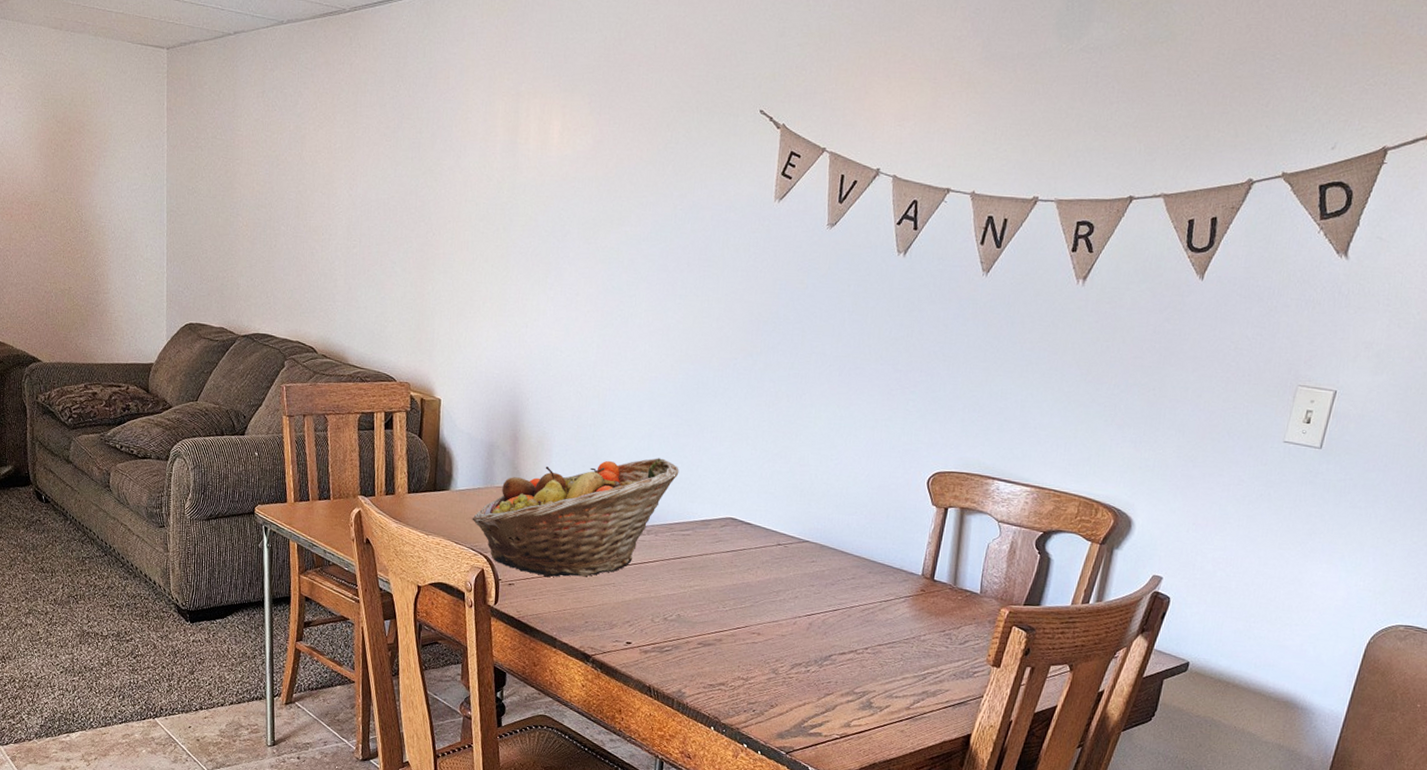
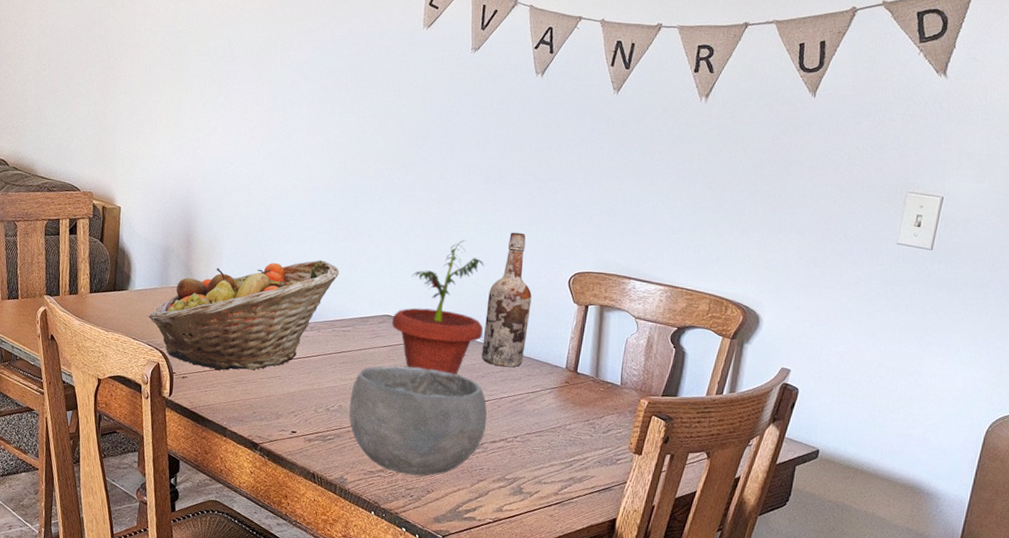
bowl: none [688,572,836,690] -> present [349,366,487,476]
potted plant: none [736,436,836,583] -> present [392,240,484,375]
wine bottle: none [831,428,887,575] -> present [481,232,532,368]

